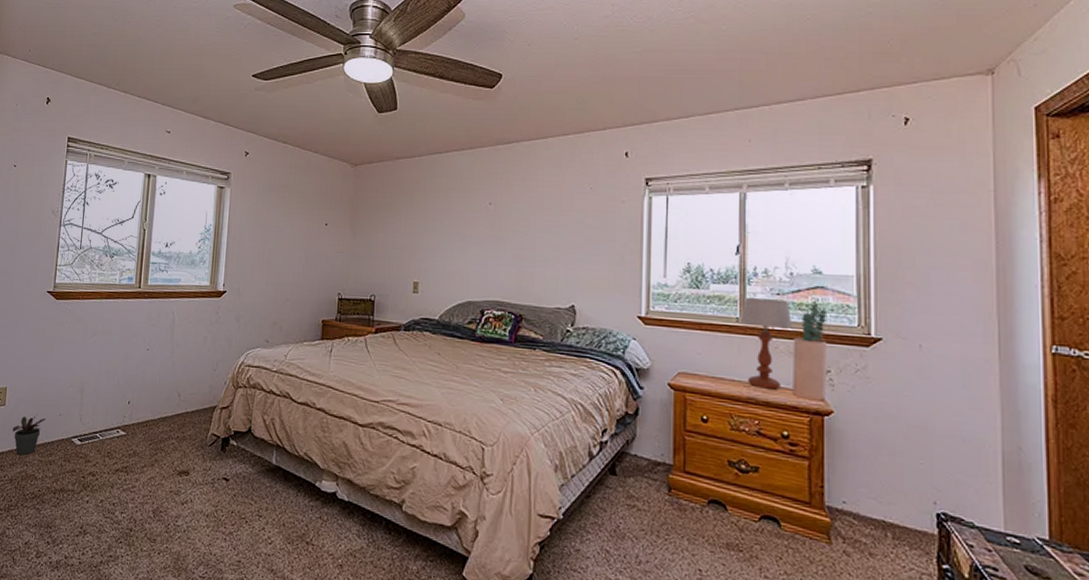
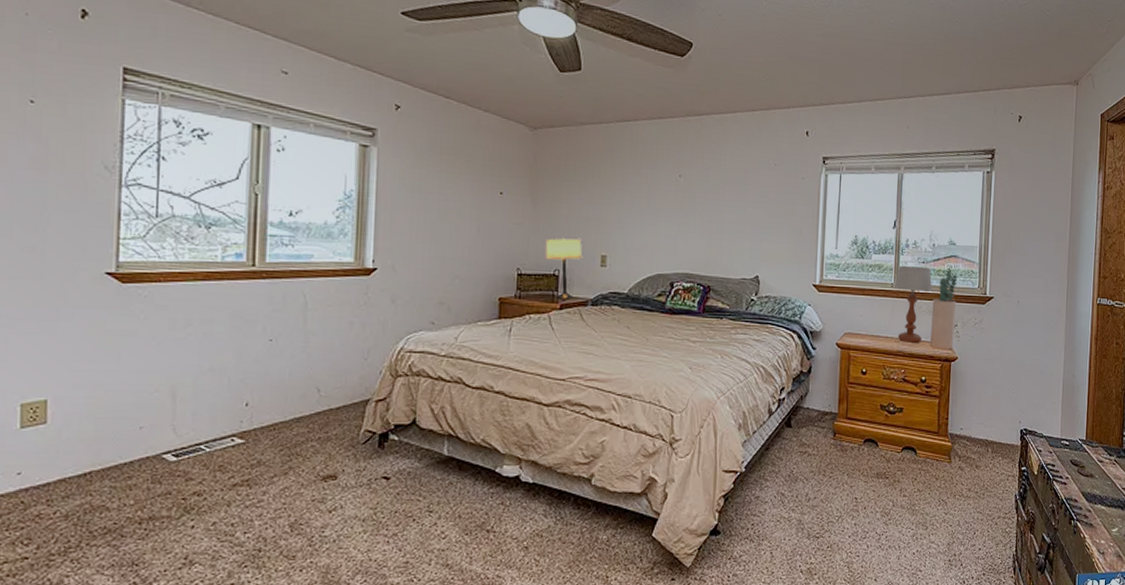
potted plant: present [12,415,46,456] -> none [61,432,118,484]
table lamp: none [363,265,396,325] -> present [546,238,582,301]

